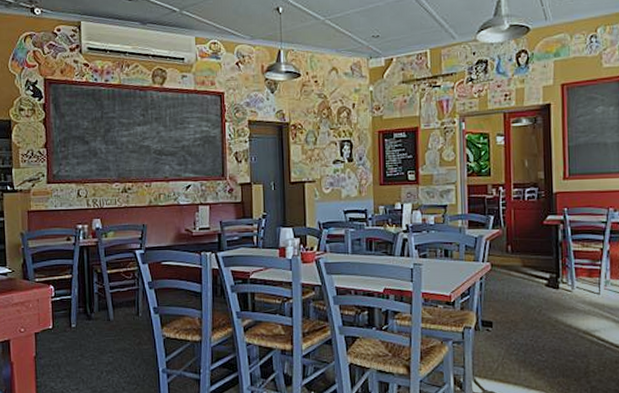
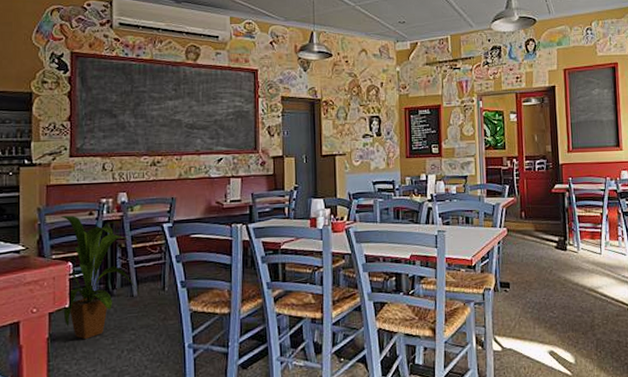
house plant: none [42,241,116,359] -> present [61,216,140,339]

